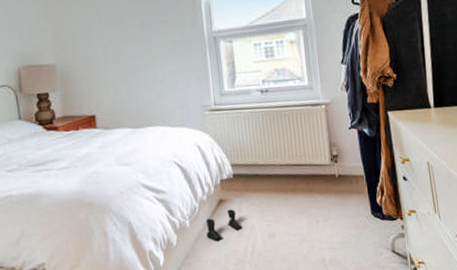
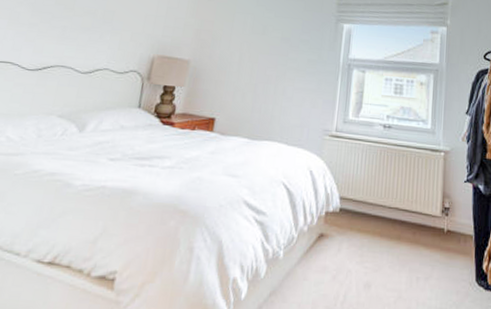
boots: present [206,209,243,241] -> none [299,247,339,281]

